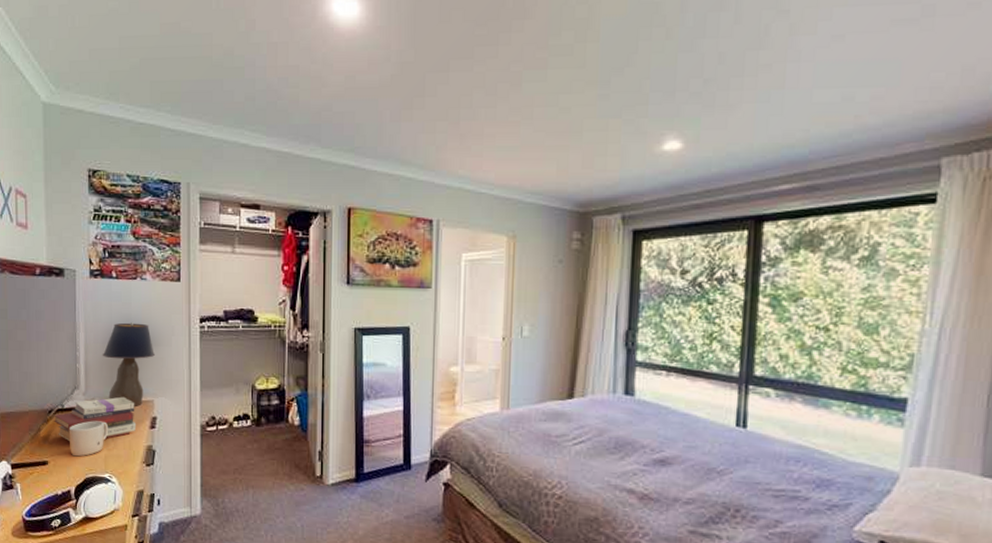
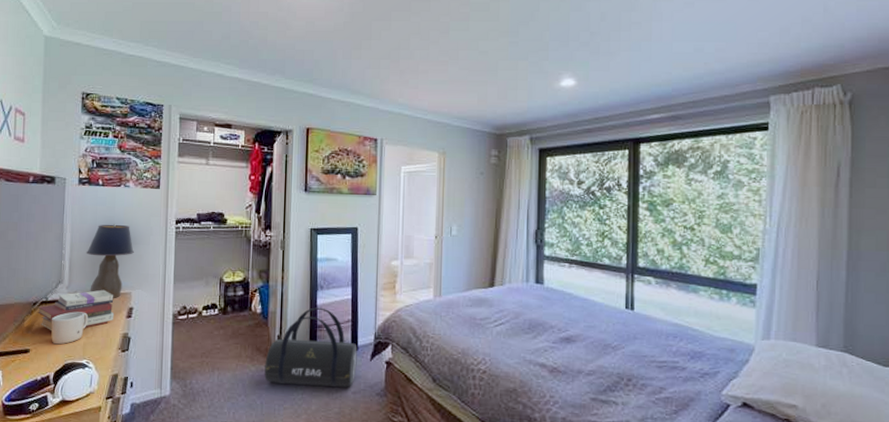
duffel bag: none [305,419,411,511] -> present [264,307,357,387]

